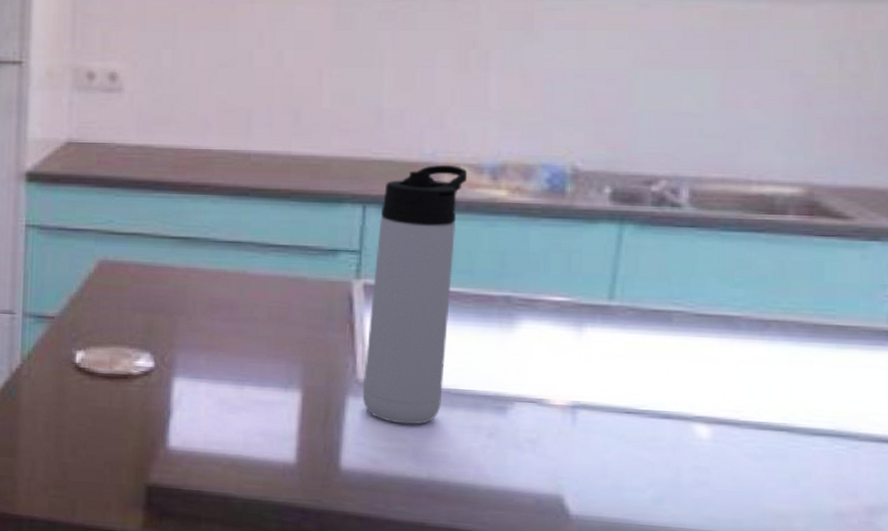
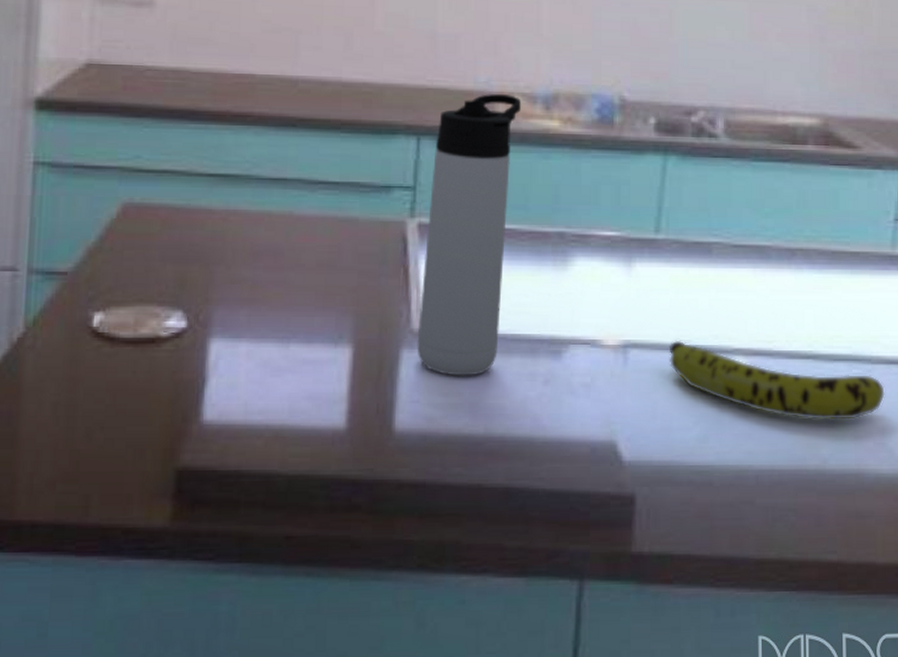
fruit: none [621,404,874,496] -> present [668,340,885,421]

